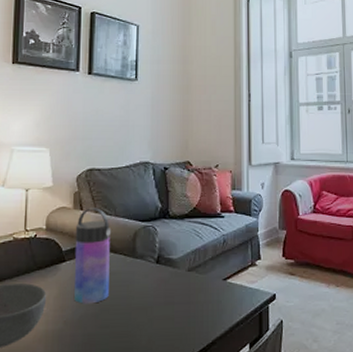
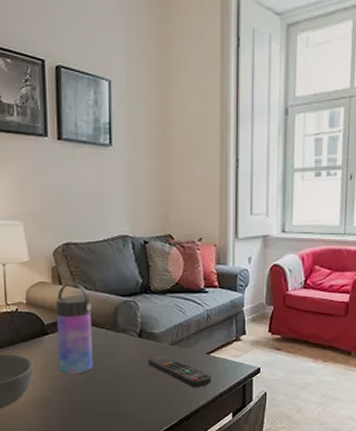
remote control: none [165,281,228,316] -> present [148,355,212,387]

